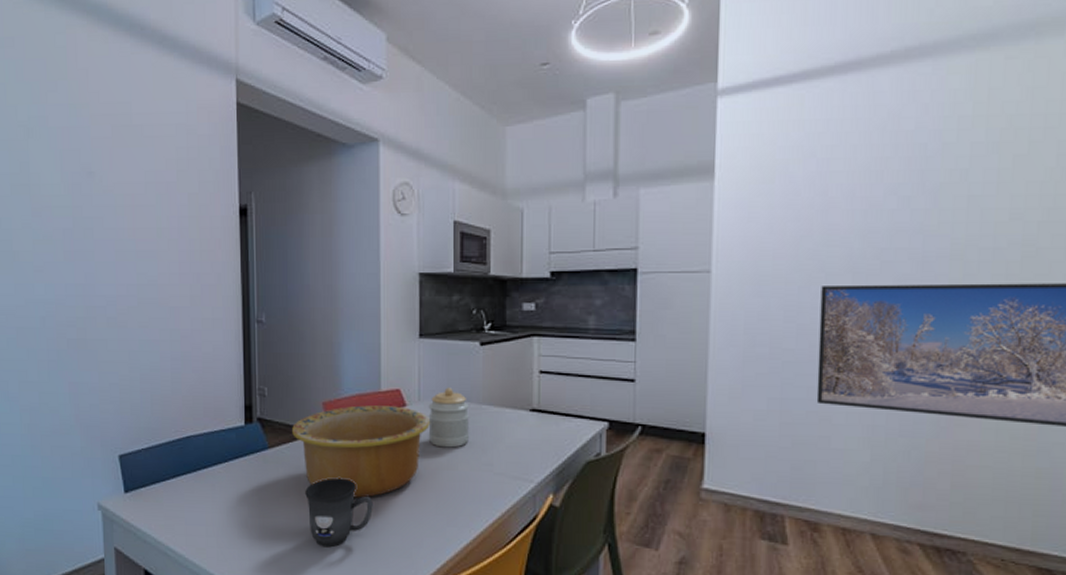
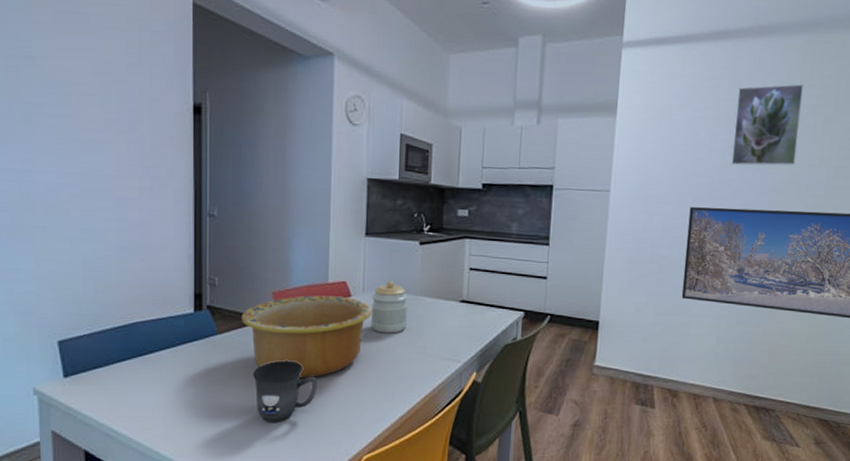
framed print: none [875,116,979,230] -> present [730,84,804,166]

